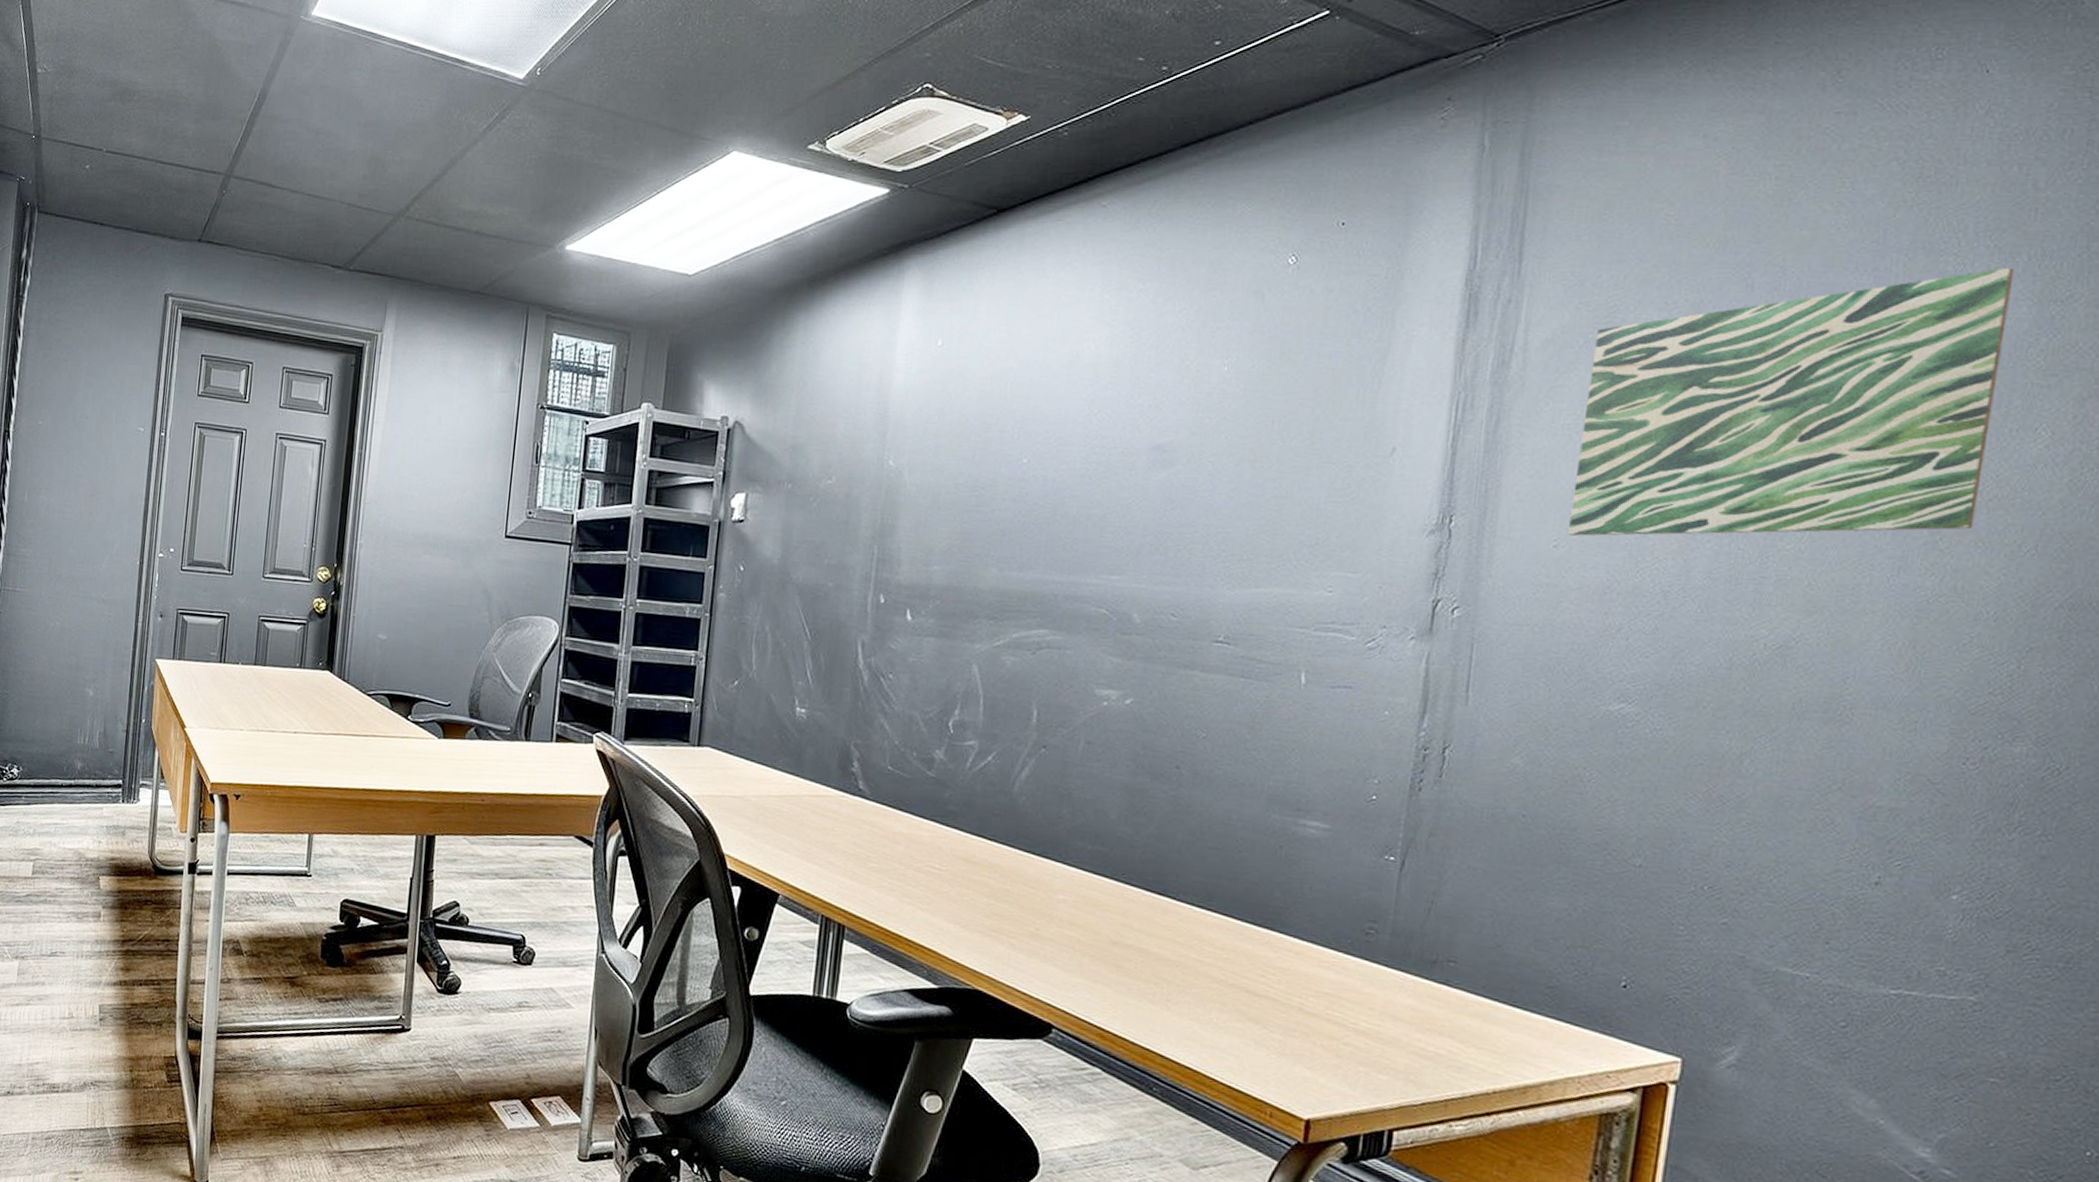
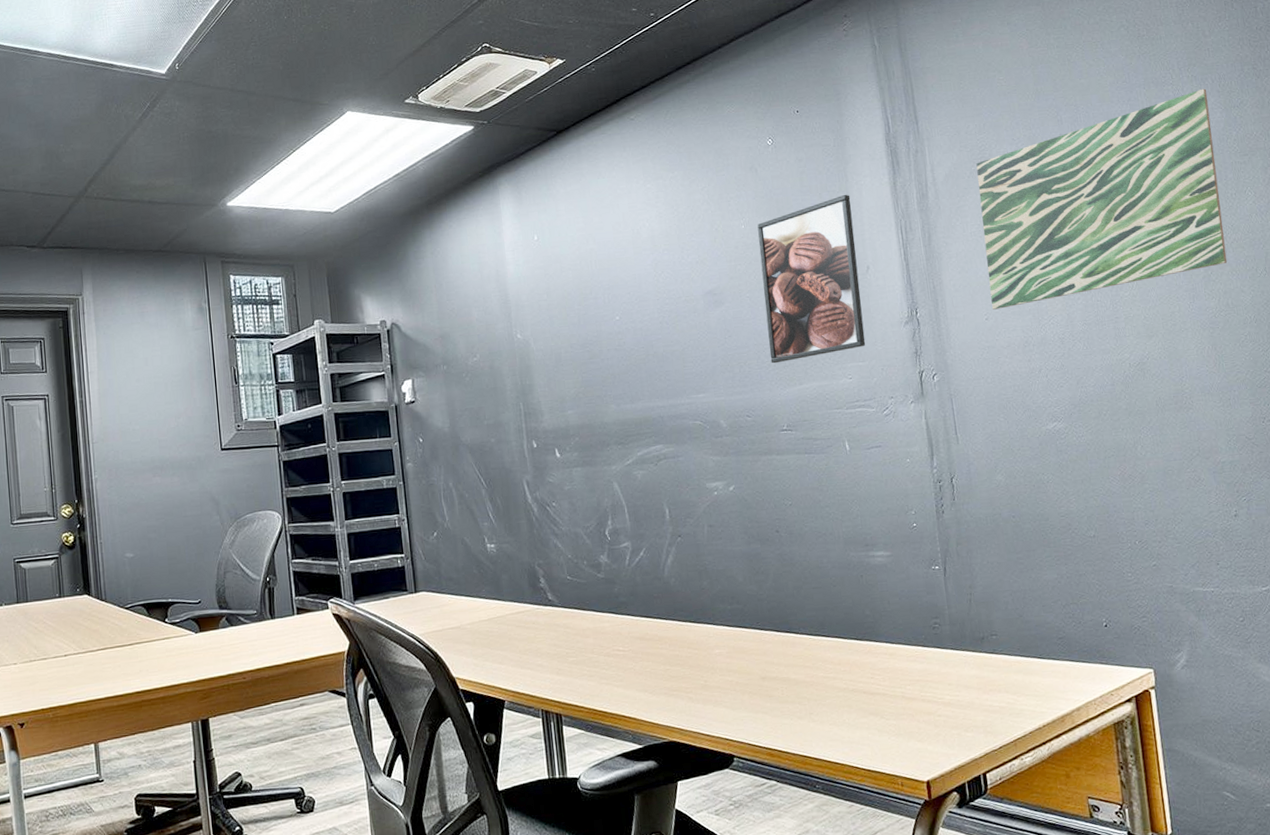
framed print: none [1221,345,1392,555] -> present [757,194,866,364]

